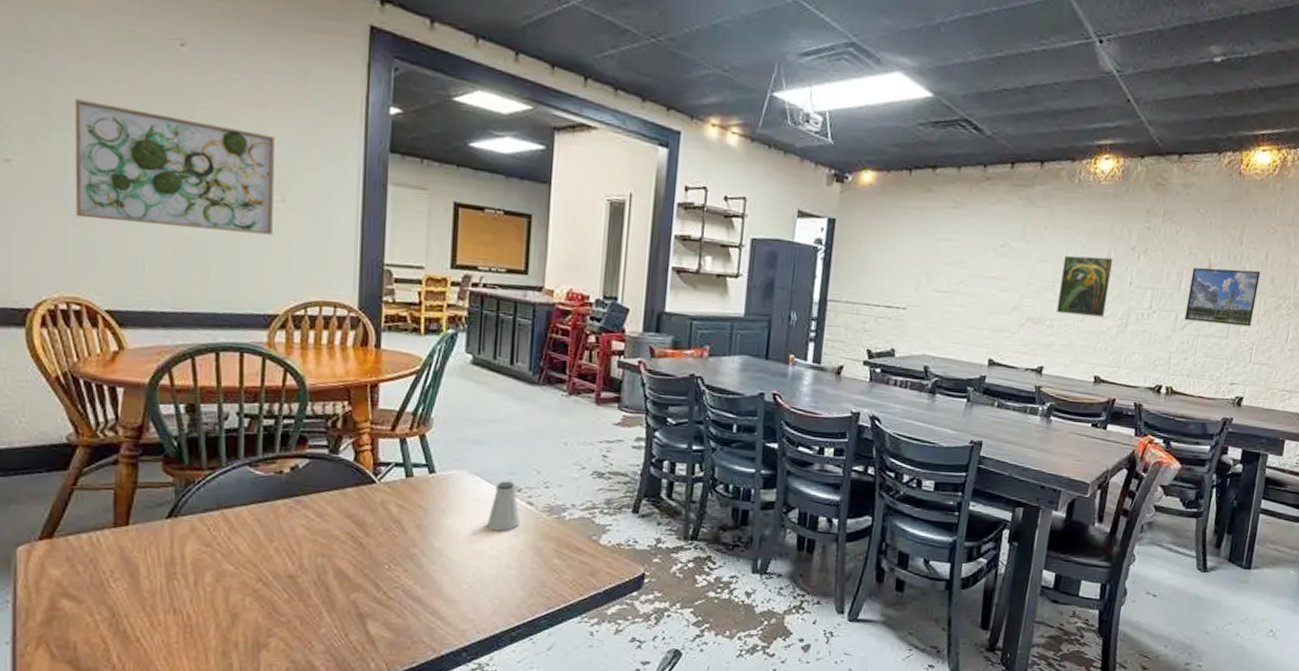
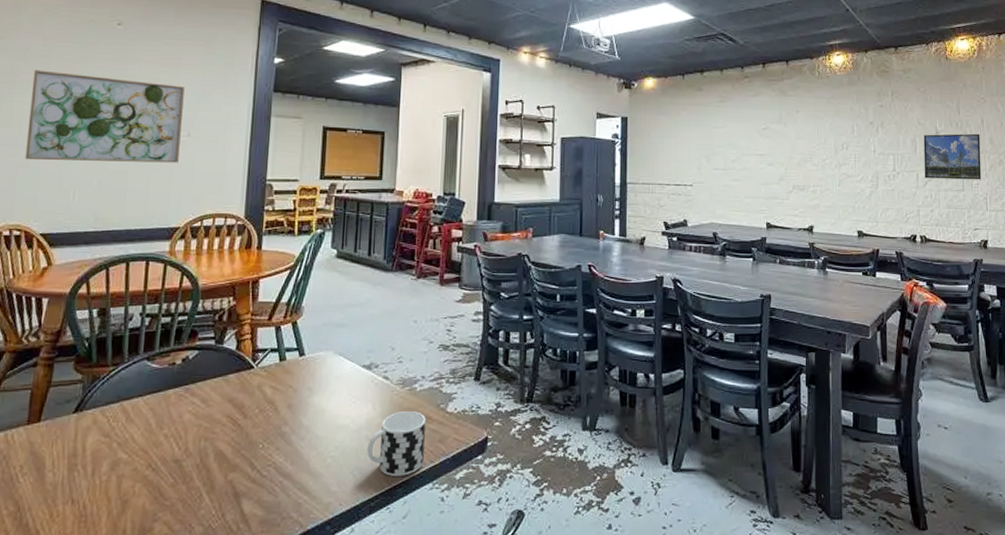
saltshaker: present [487,481,520,531] -> none [349,359,377,405]
cup: none [508,540,575,608] -> present [367,410,426,476]
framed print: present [1056,255,1113,318] -> none [817,132,857,181]

